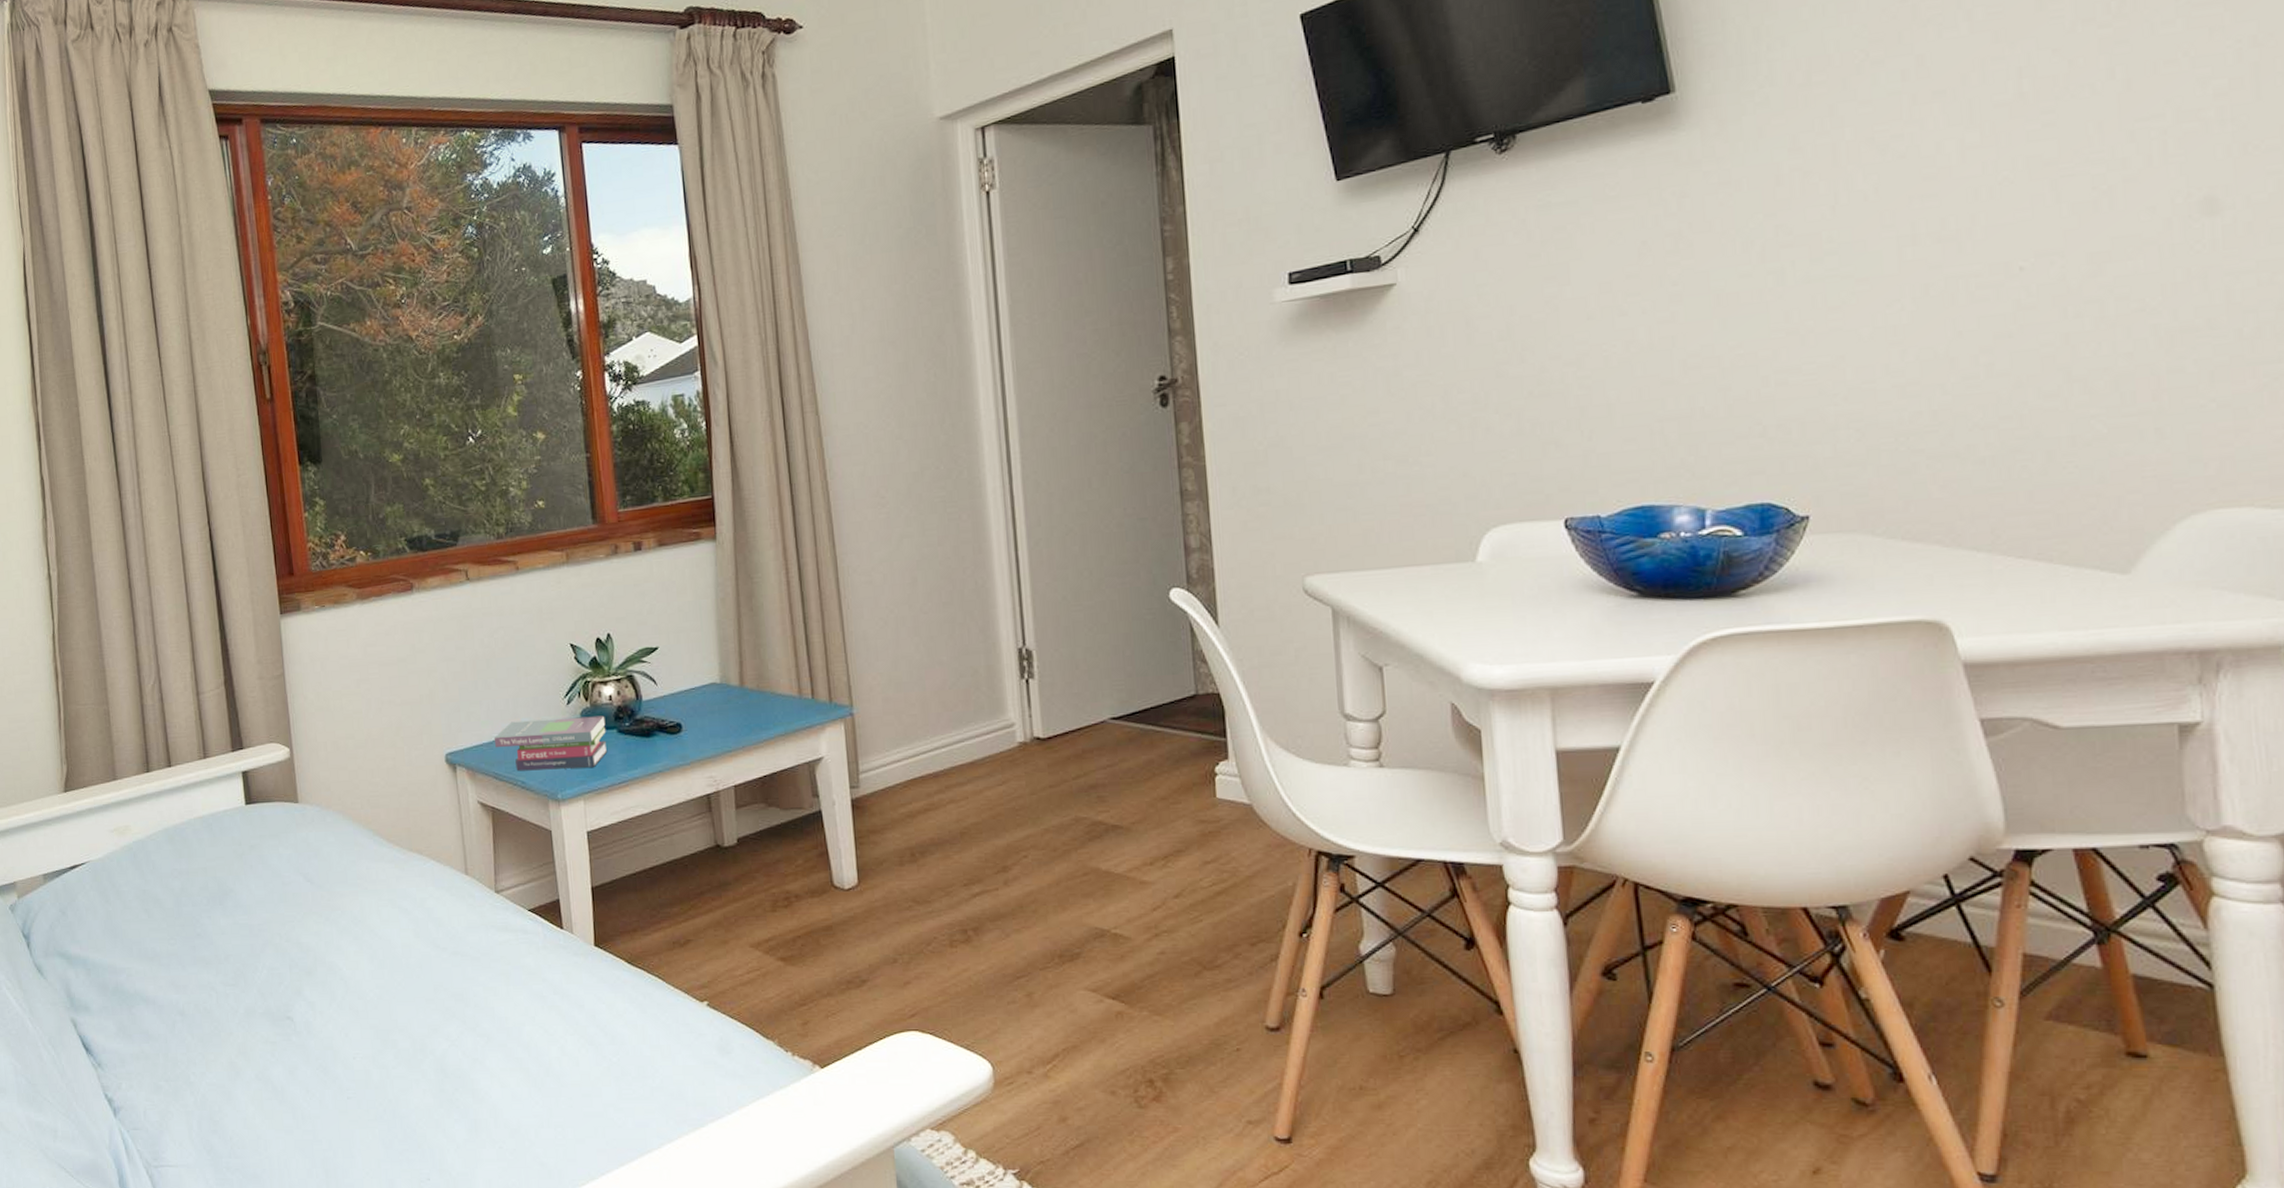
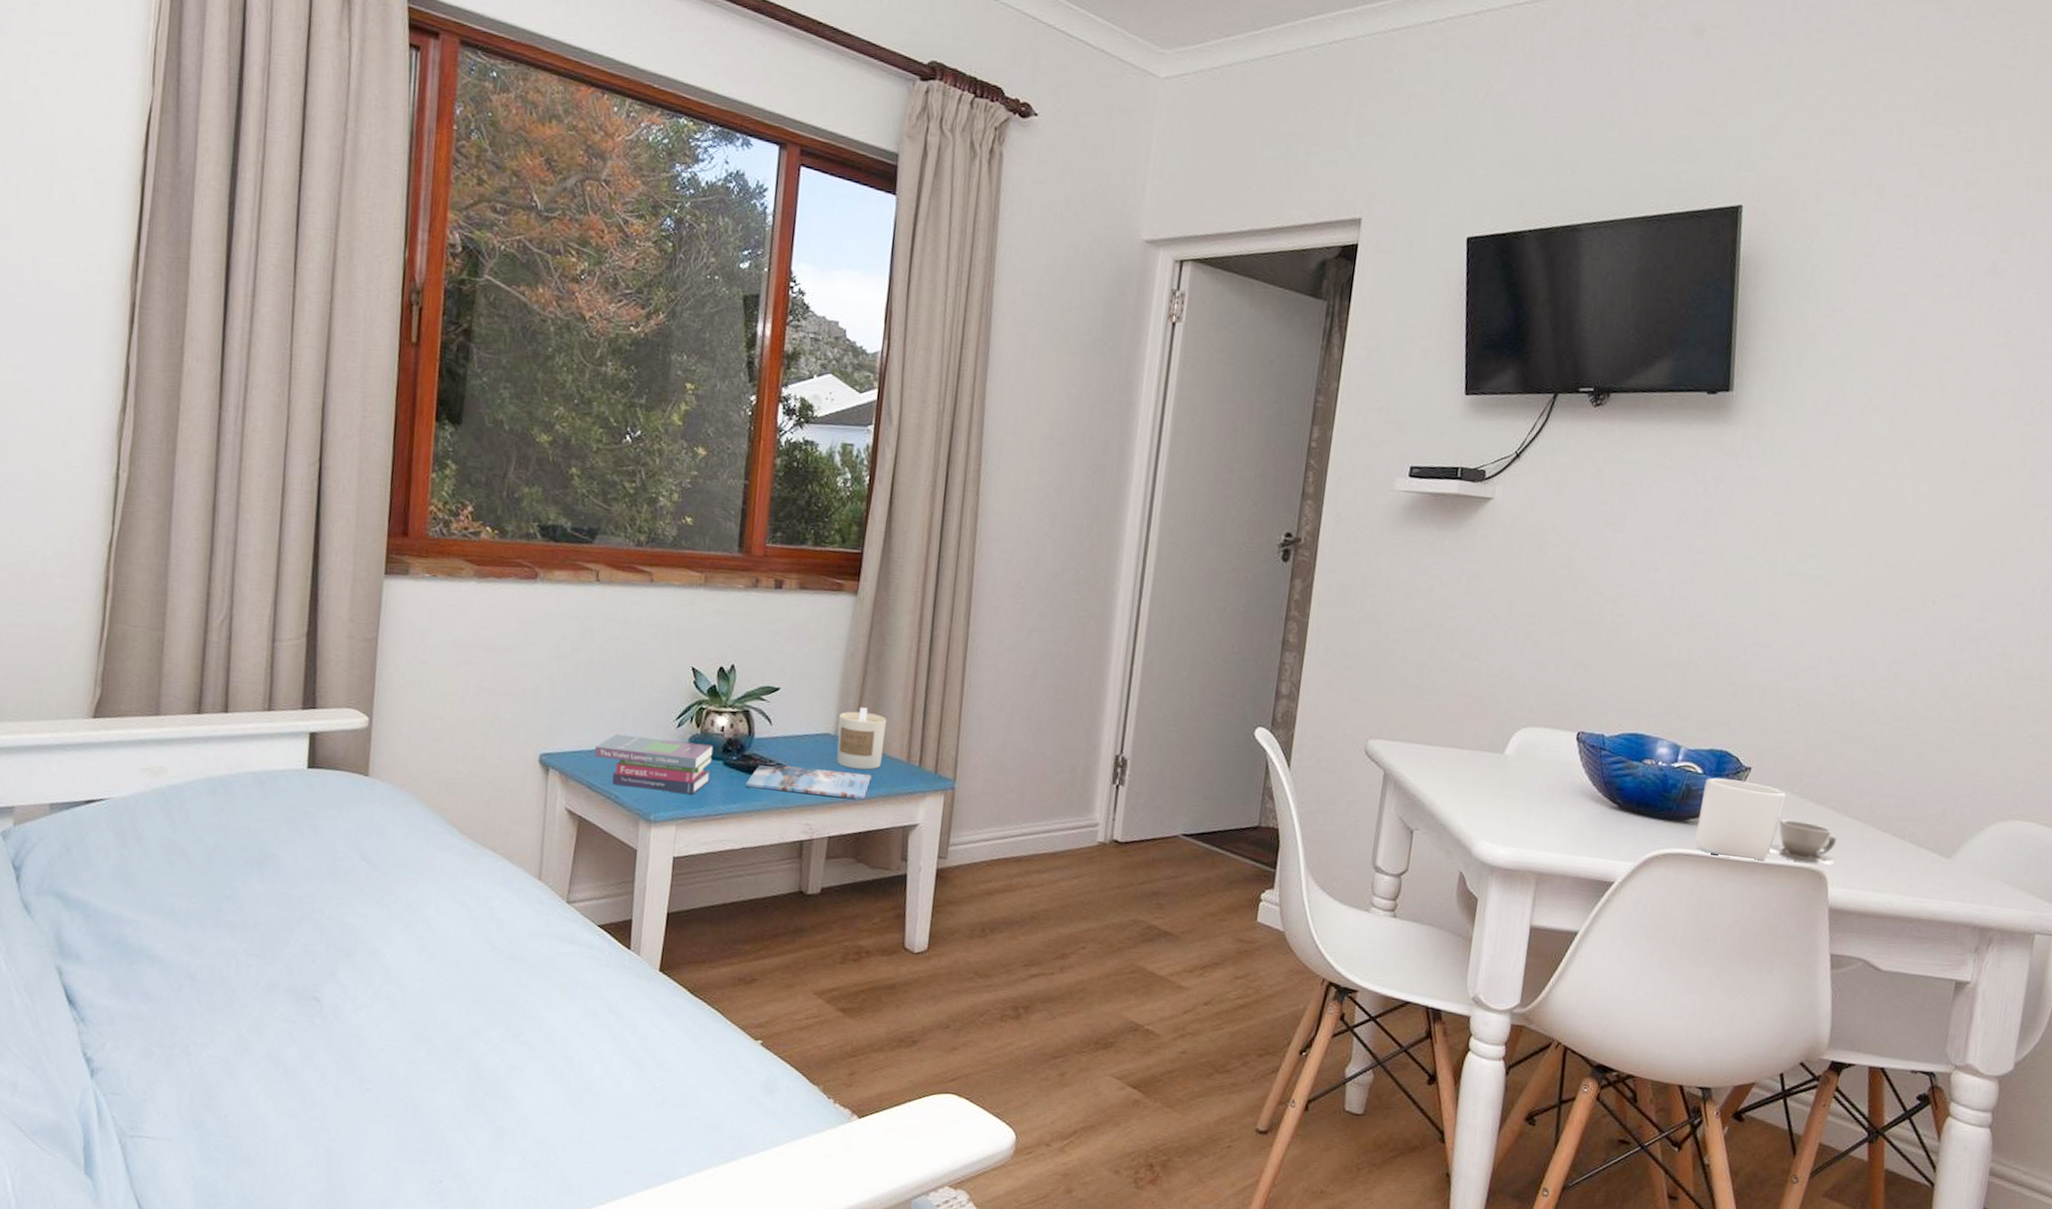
magazine: none [643,715,766,751] -> present [745,763,871,800]
candle: none [721,650,774,713] -> present [836,707,887,770]
mug: none [1749,533,1867,628] -> present [1695,777,1786,863]
teacup: none [1859,566,1958,615] -> present [1770,819,1837,863]

